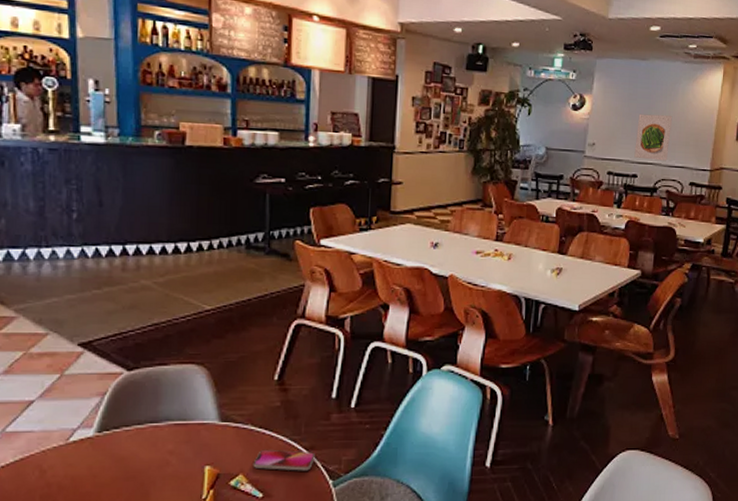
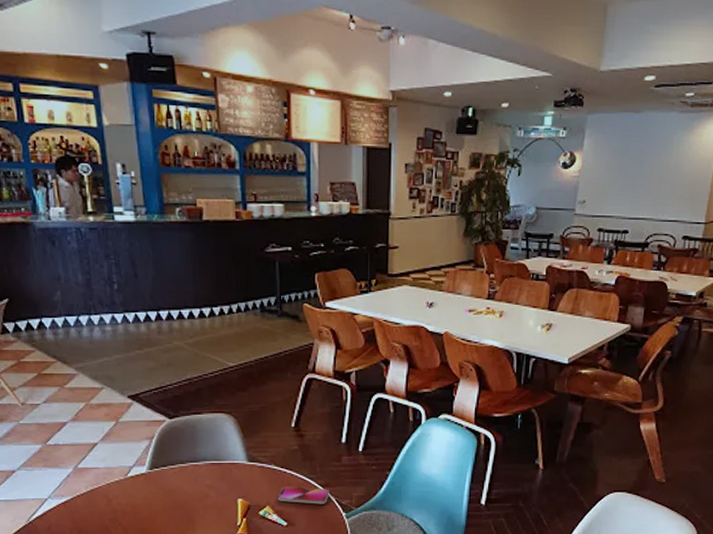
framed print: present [634,113,673,161] -> none [625,168,667,215]

